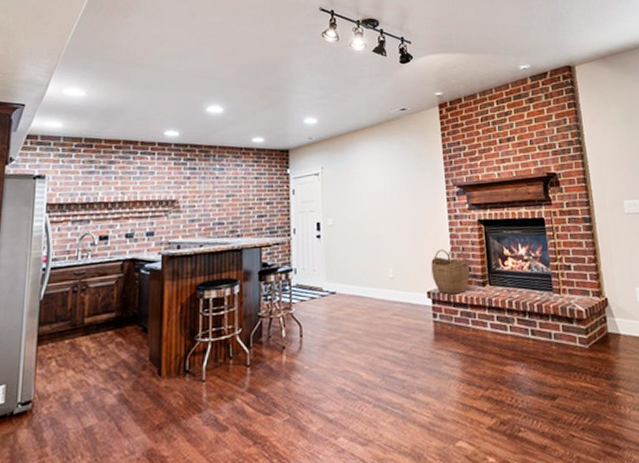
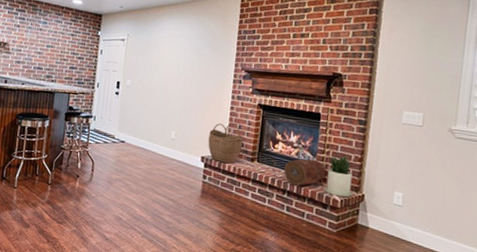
decorative log: none [519,270,564,304] -> present [283,159,326,186]
planter: none [562,258,596,307] -> present [323,154,353,198]

